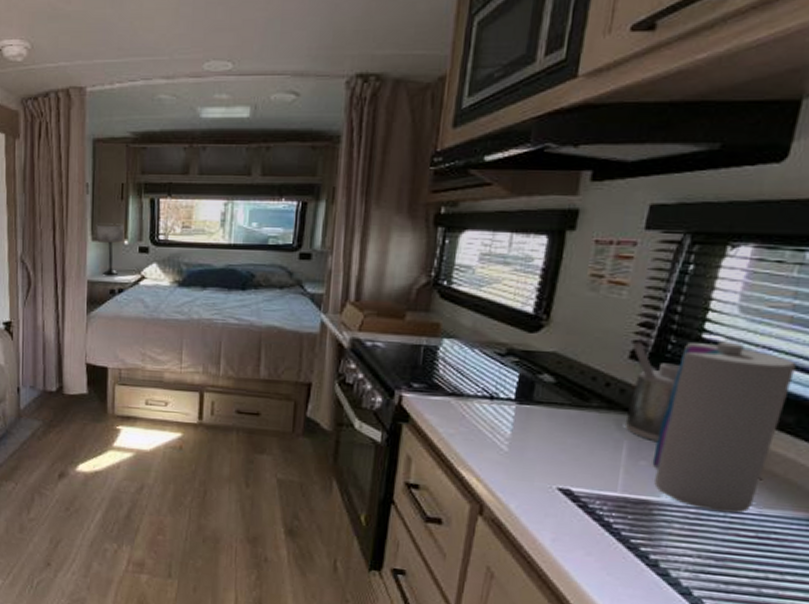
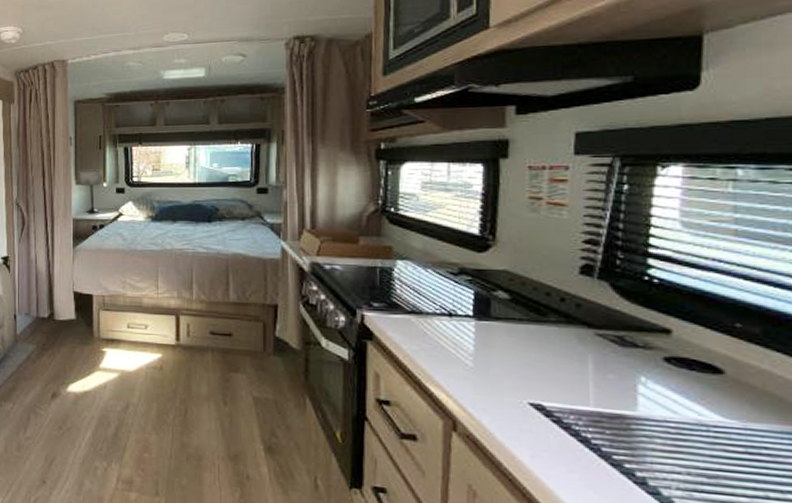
soap dispenser: present [624,342,680,443] -> none [580,258,633,356]
paper towel holder: present [652,341,796,513] -> none [621,255,751,428]

